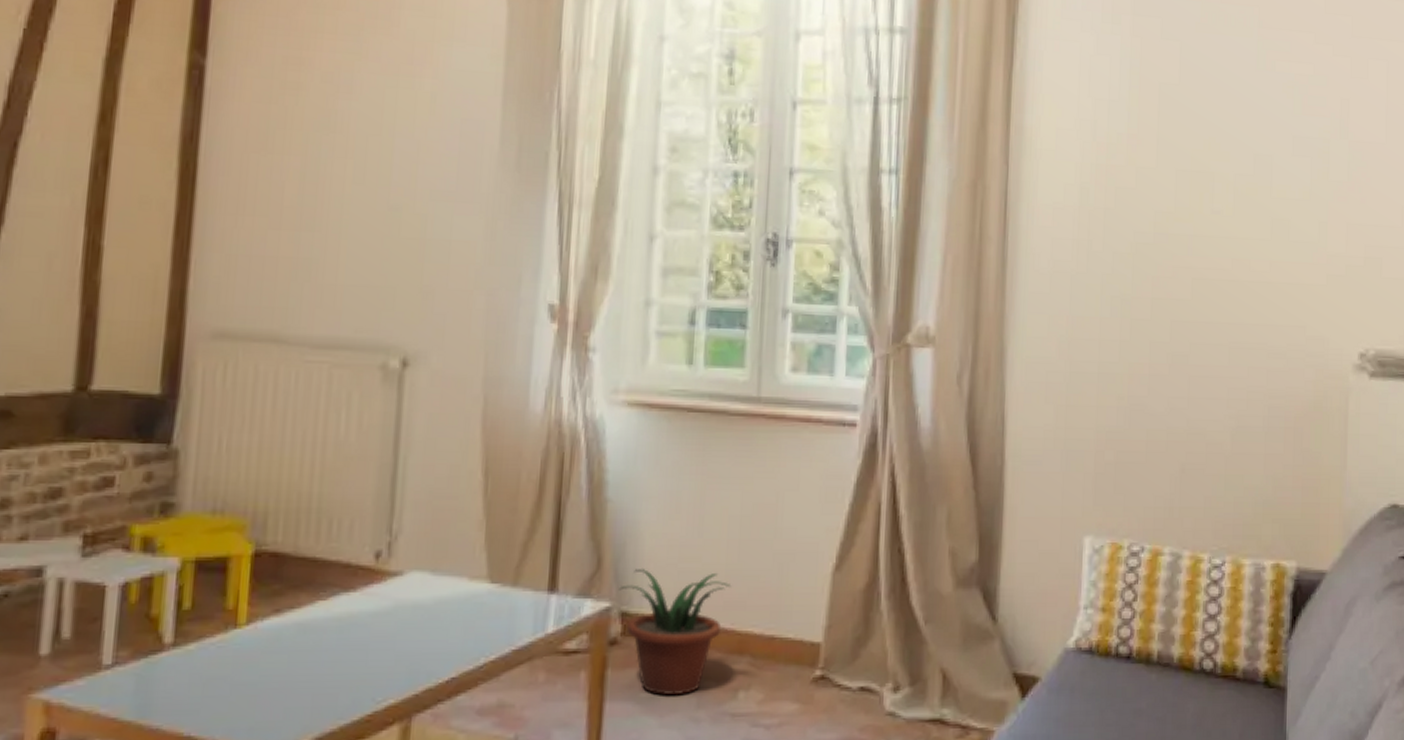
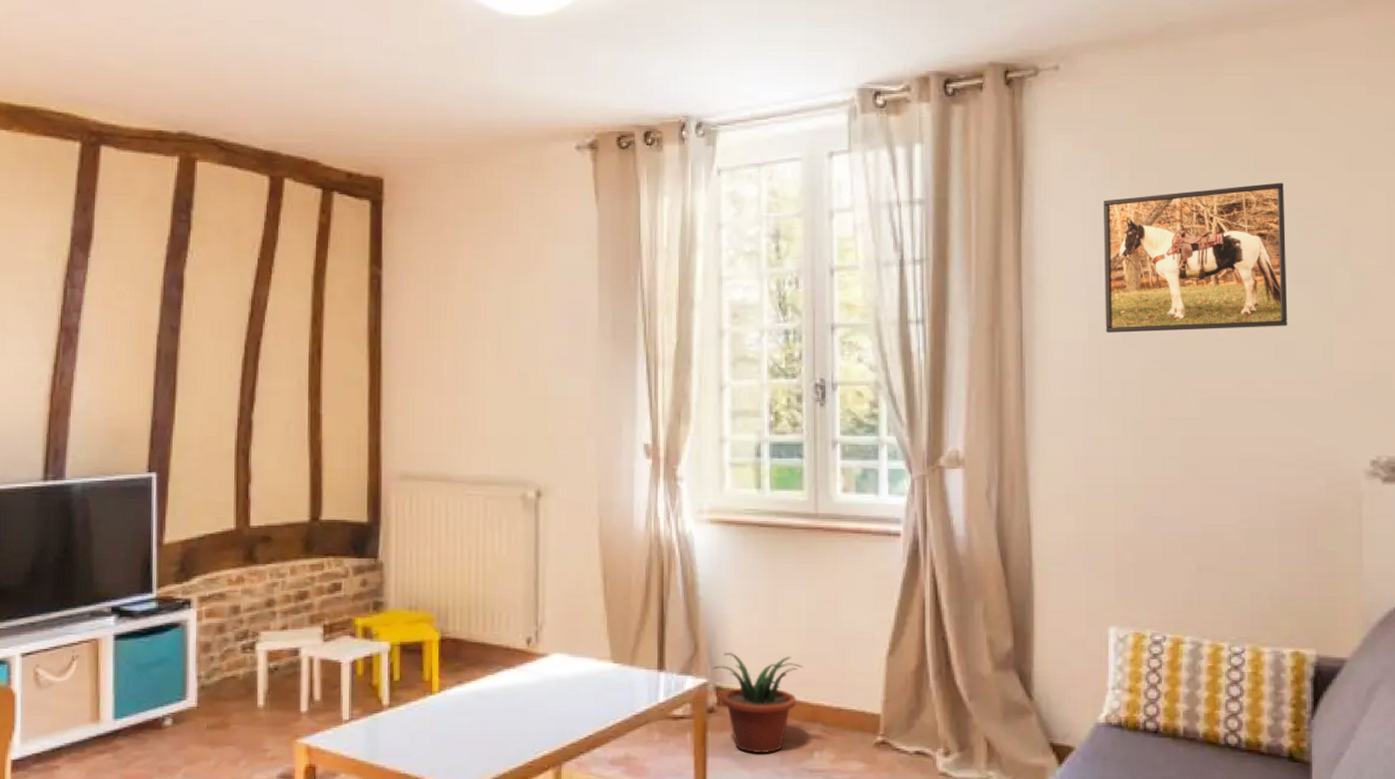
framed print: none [1097,43,1287,203] -> present [1103,182,1288,333]

